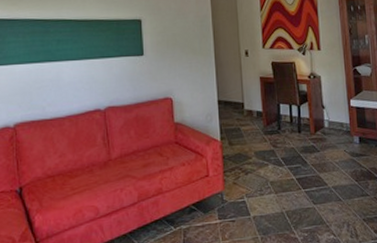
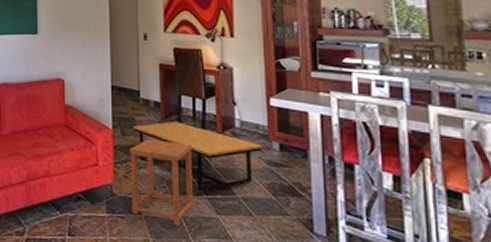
side table: none [236,145,295,220] -> present [128,139,194,226]
coffee table: none [239,127,346,187] -> present [133,121,262,192]

